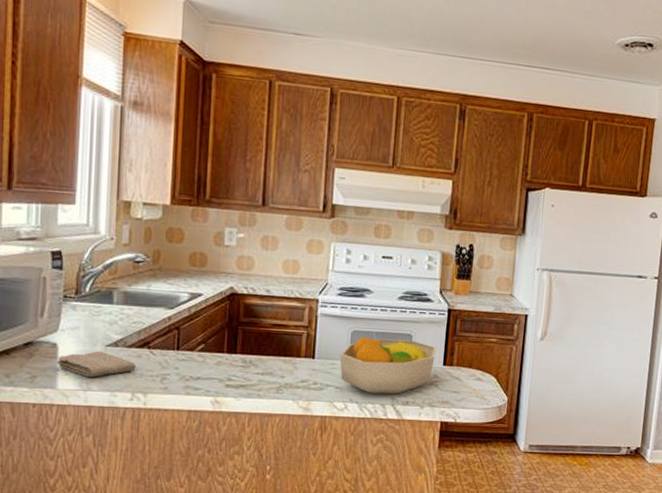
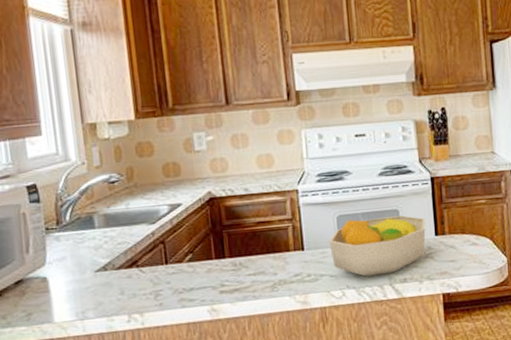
washcloth: present [56,351,136,377] -> none [49,278,129,306]

